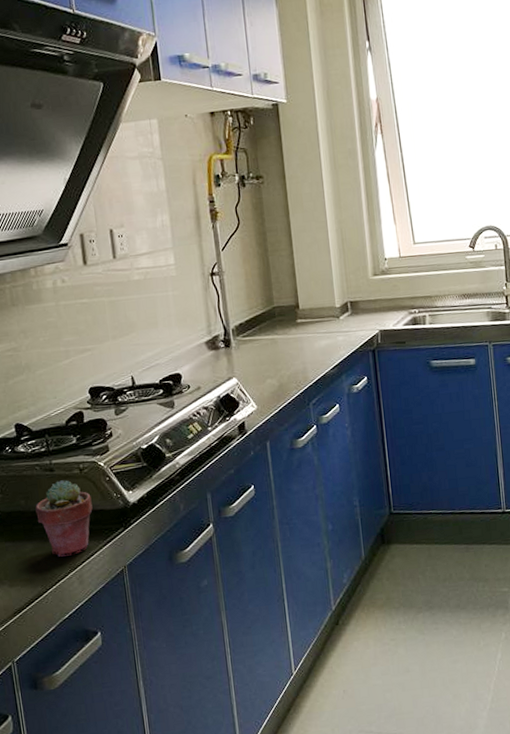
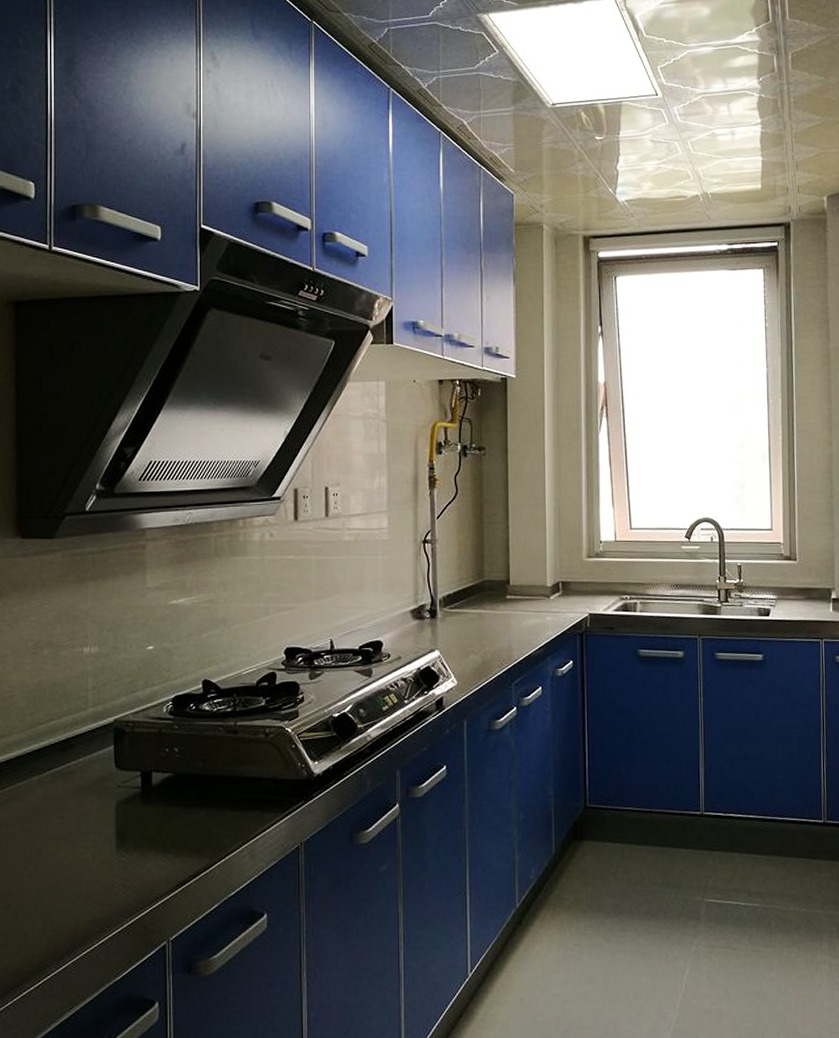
potted succulent: present [35,480,93,557] -> none [213,744,274,827]

